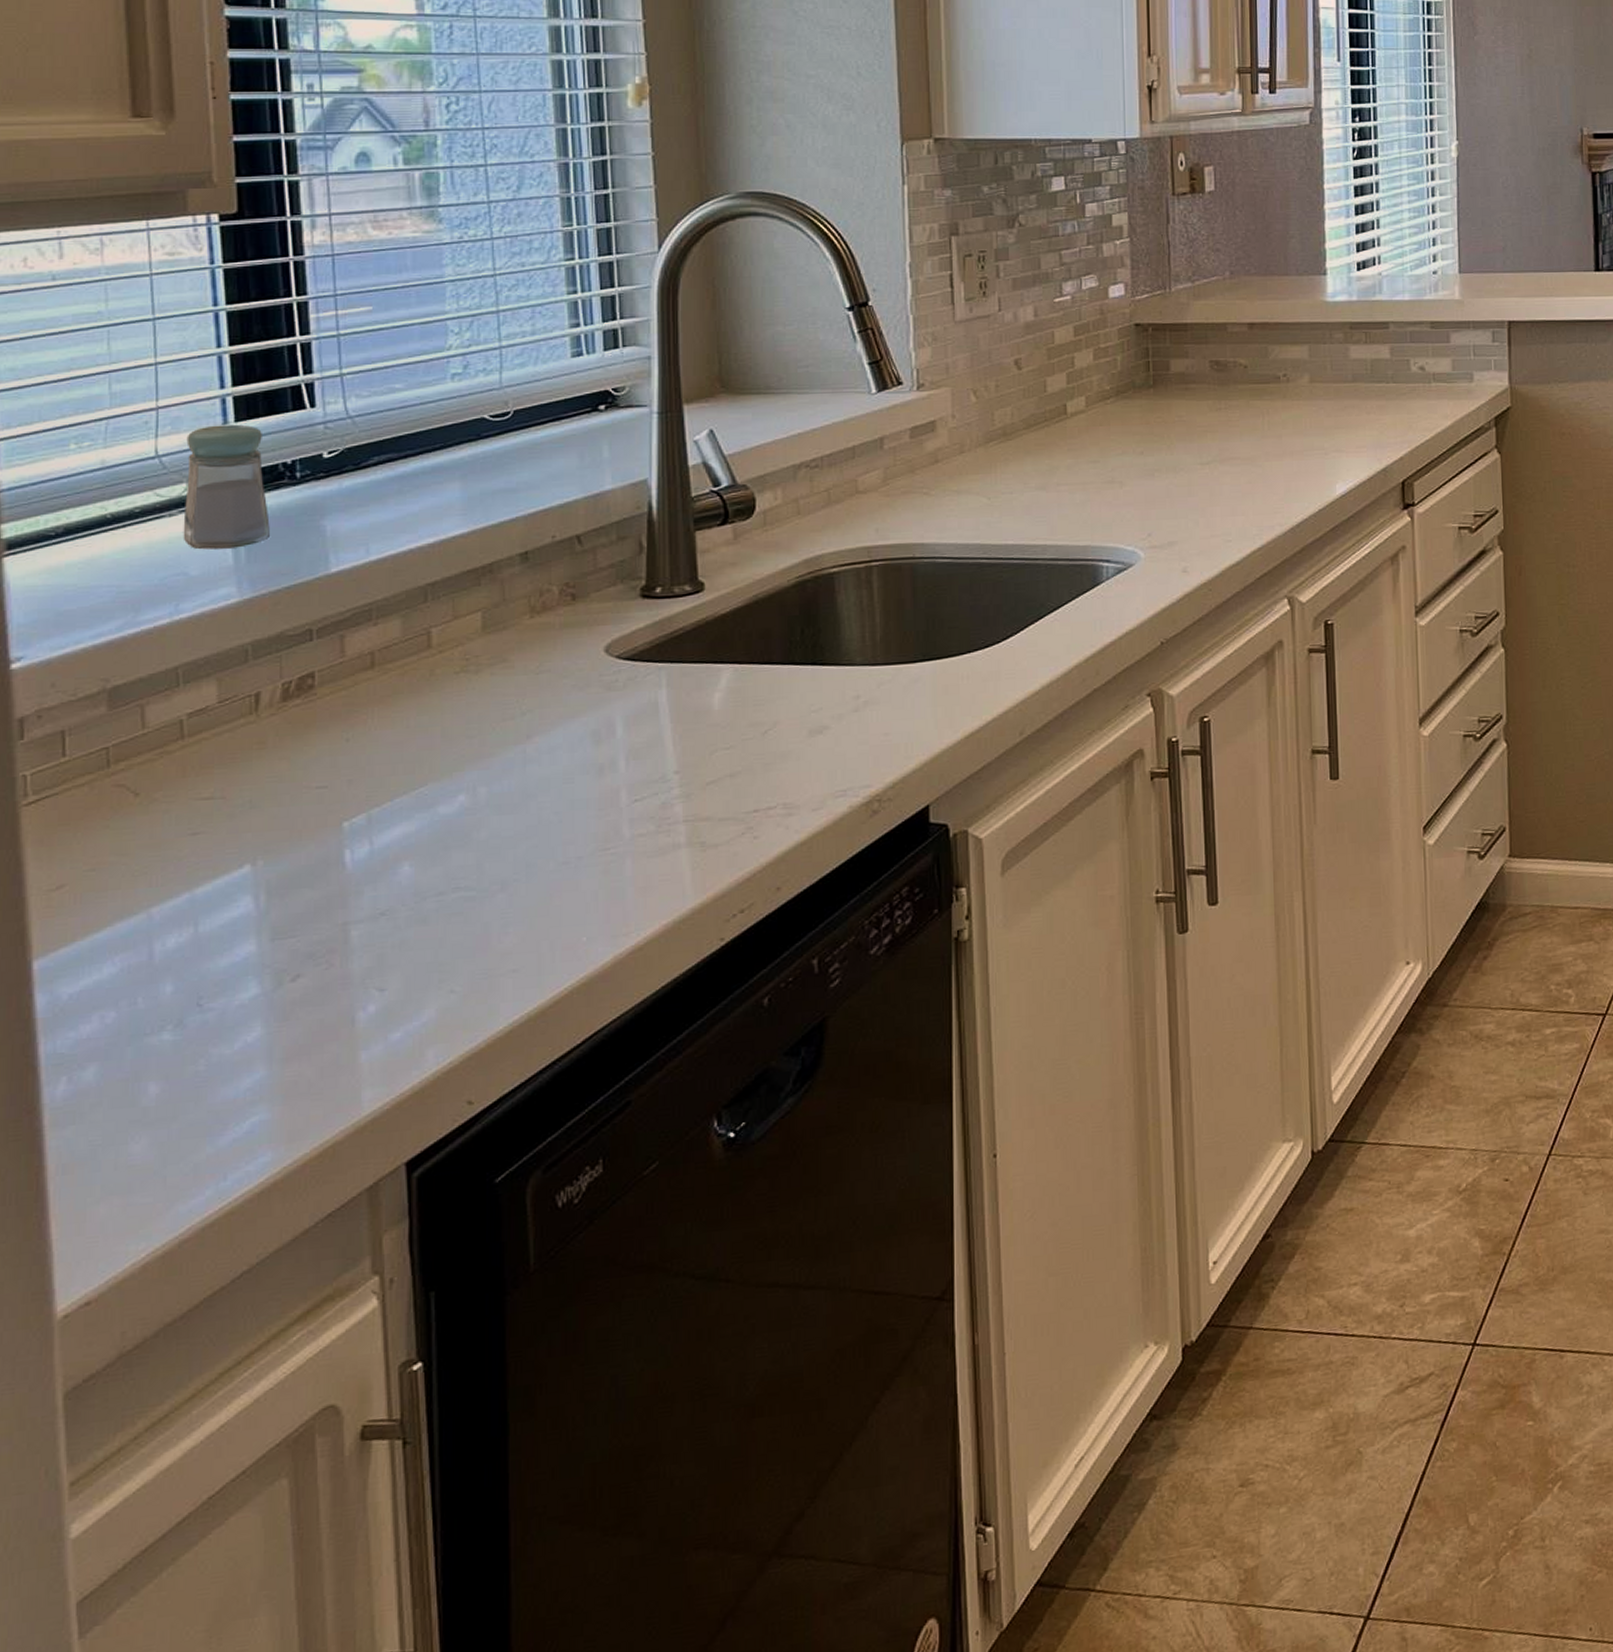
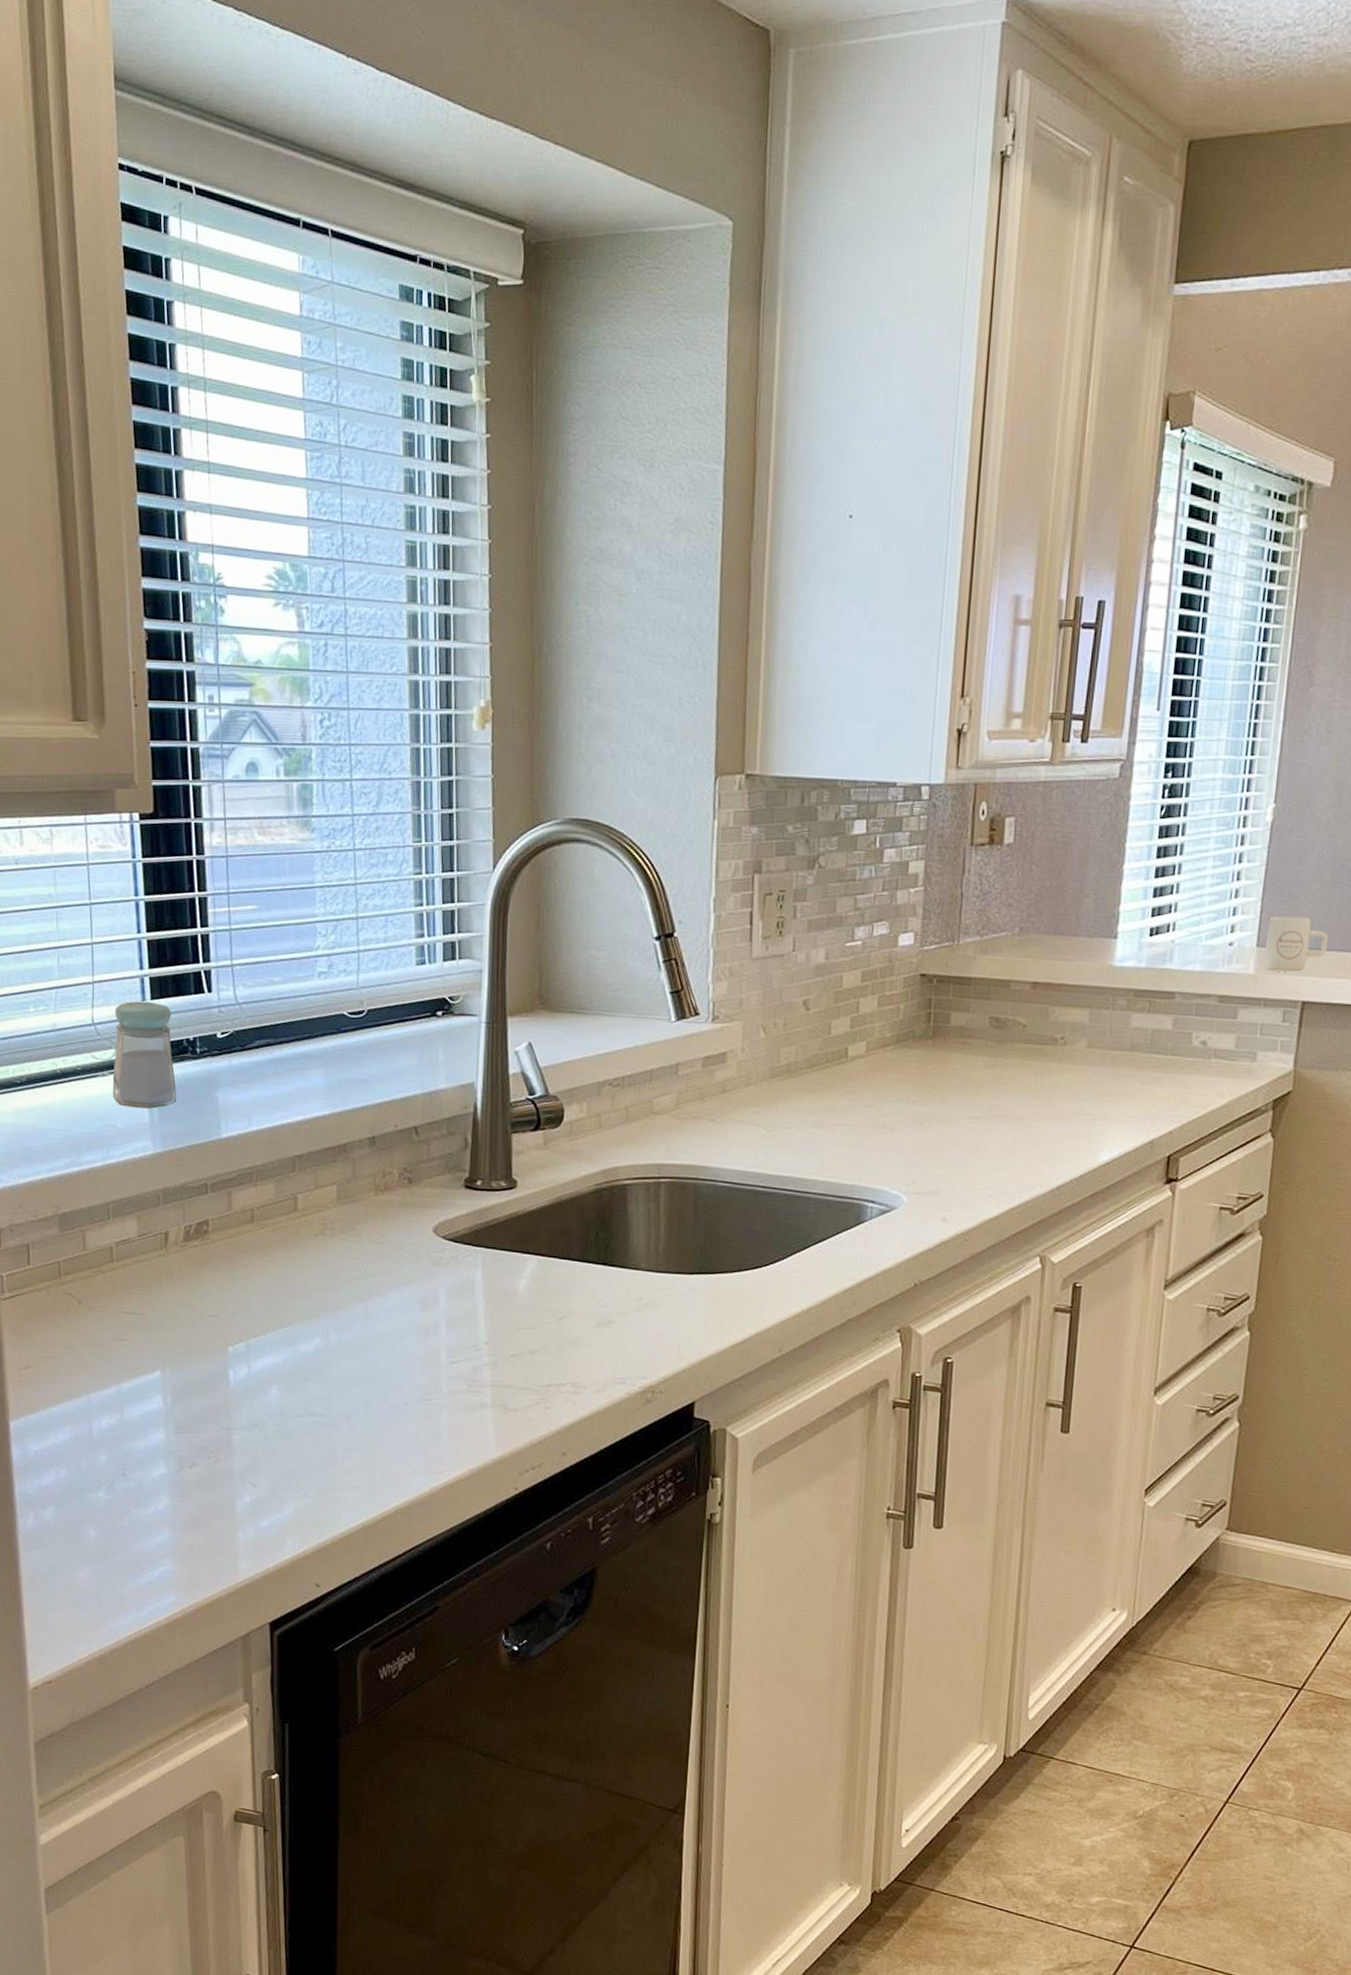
mug: none [1466,243,1524,295] -> present [1264,916,1328,972]

